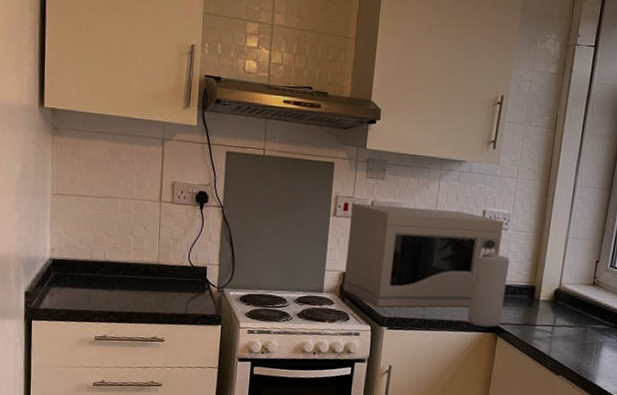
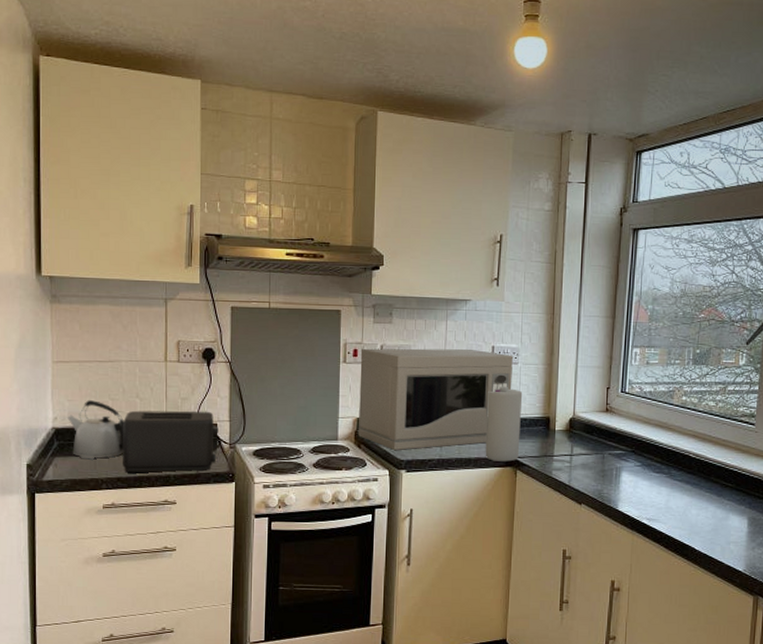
kettle: none [63,234,118,292] -> present [66,400,124,460]
toaster: none [115,247,208,313] -> present [123,410,218,473]

